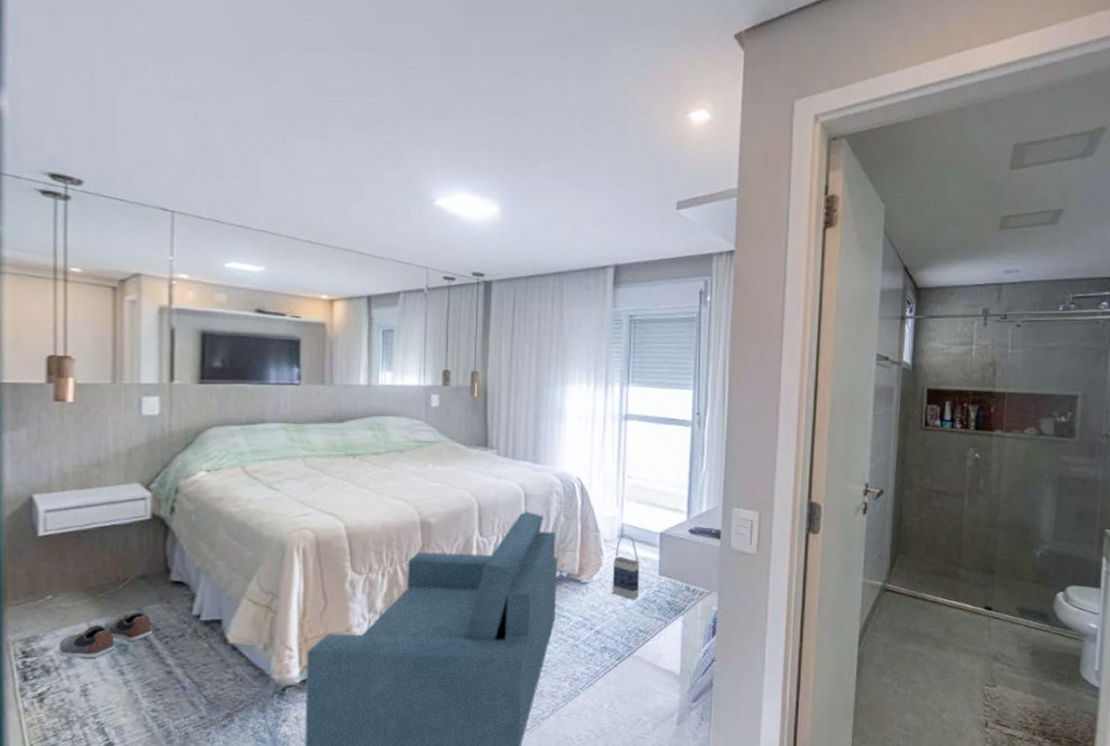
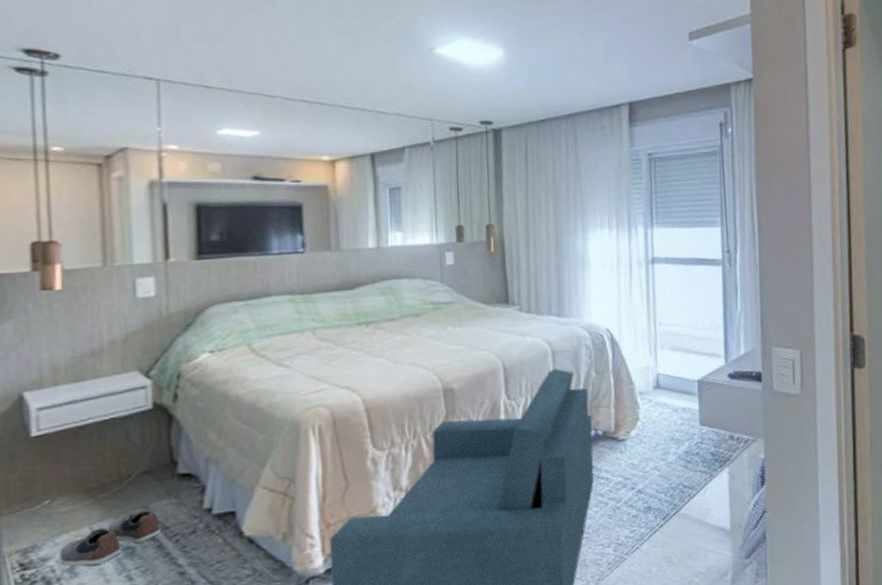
bag: present [612,534,640,600] -> none [650,384,680,454]

